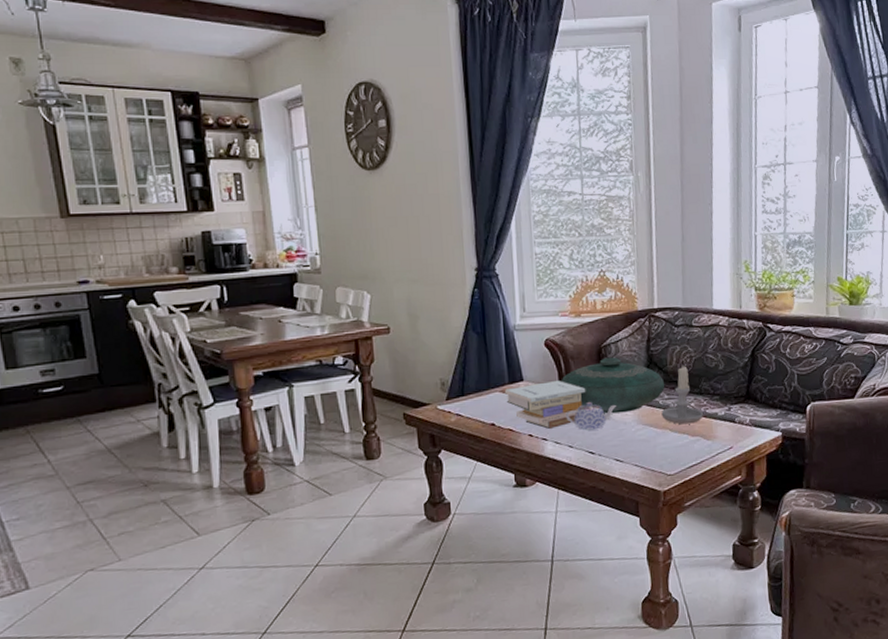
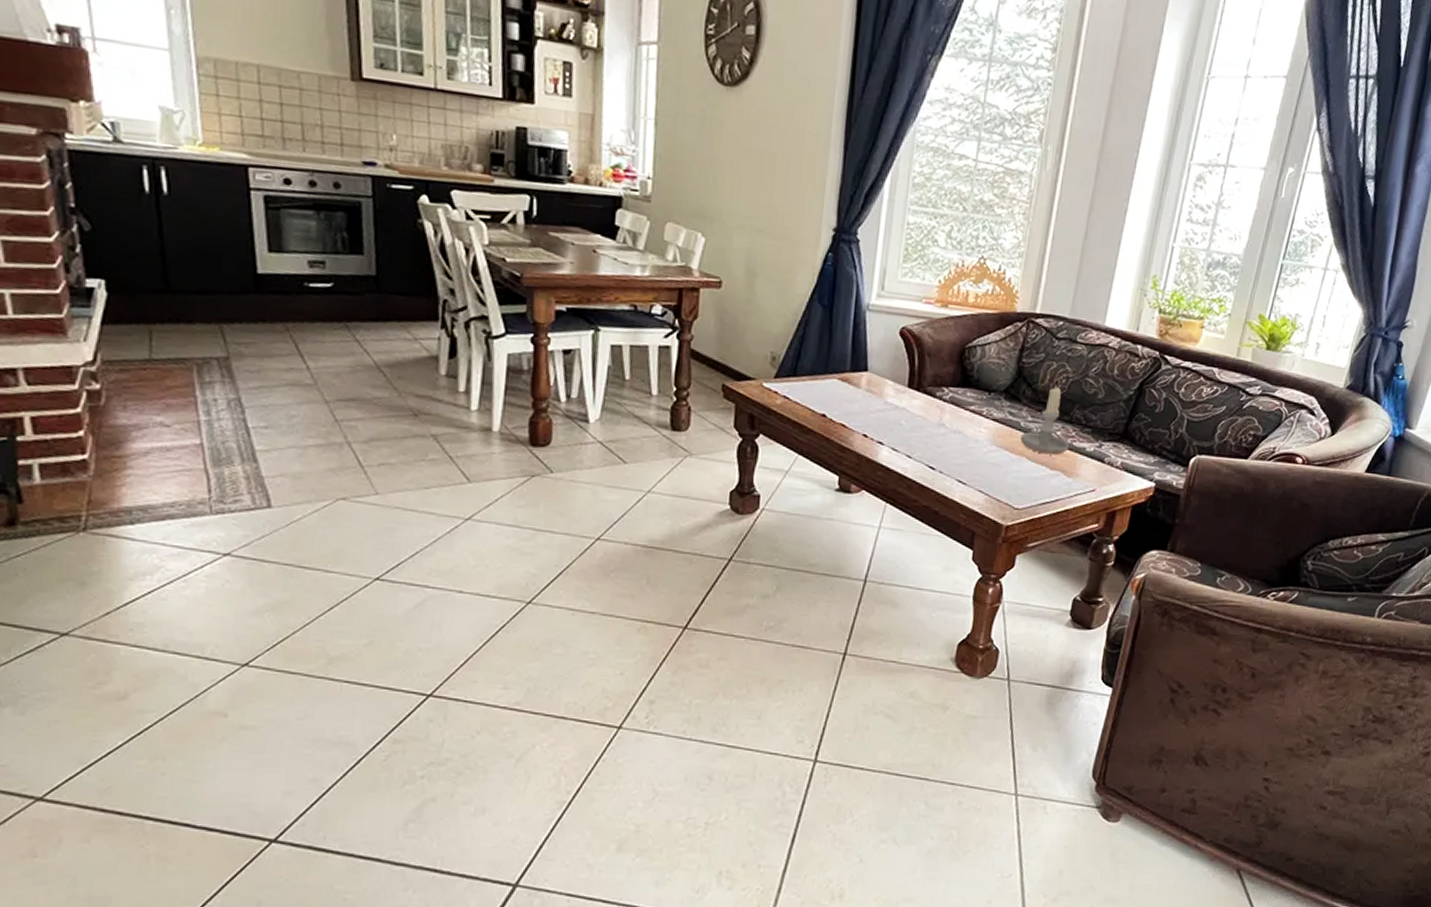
books: present [504,381,586,429] -> none [843,376,939,432]
decorative bowl: present [560,357,665,414] -> none [911,361,1032,429]
teapot: present [566,402,616,431] -> none [909,409,970,443]

